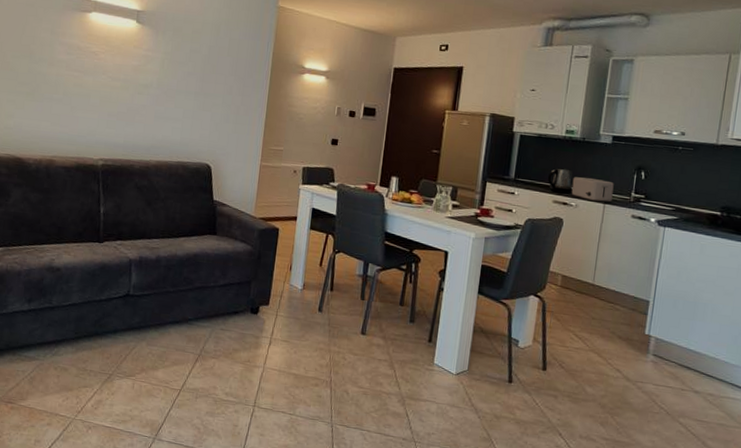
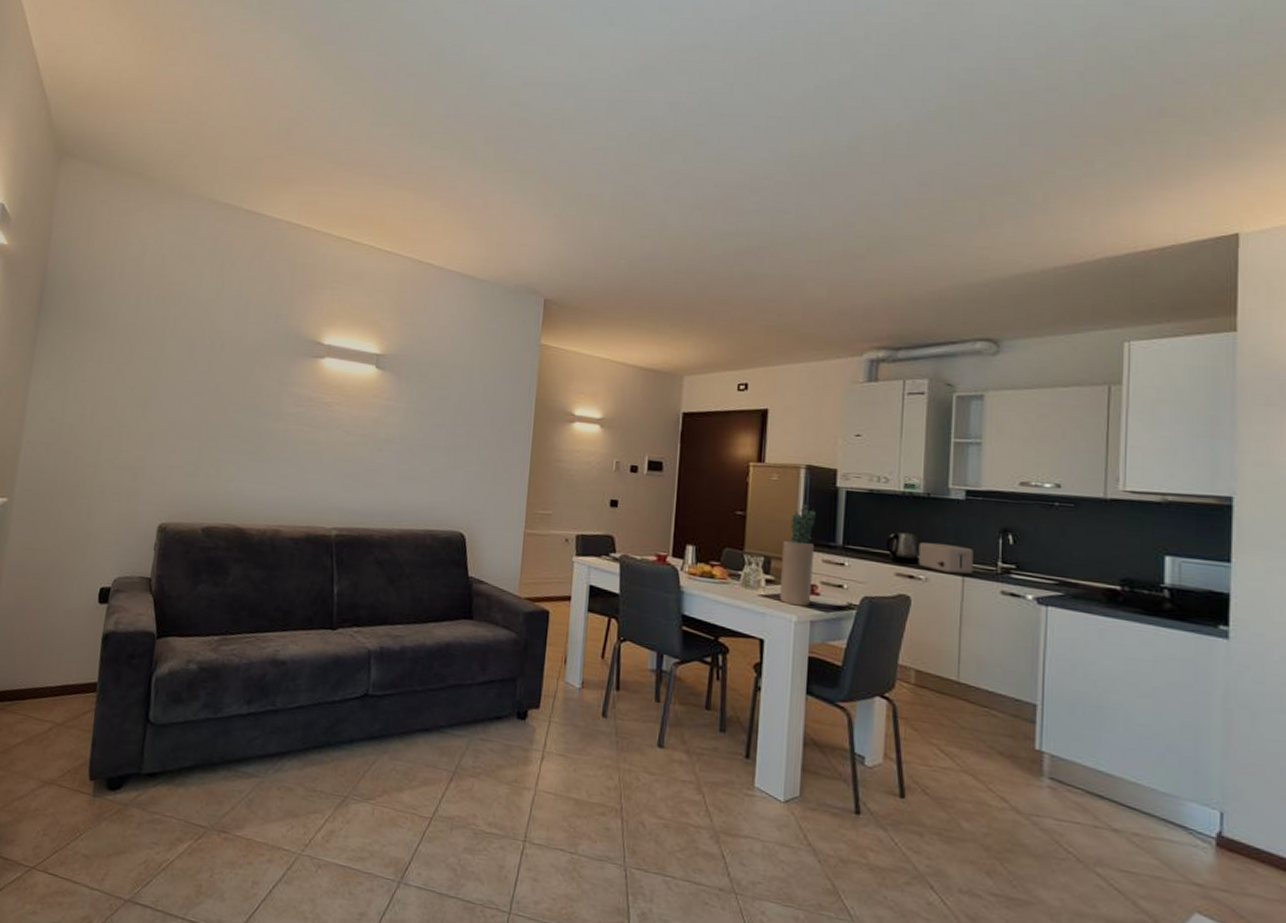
vase: none [462,142,495,227] -> present [780,500,816,607]

